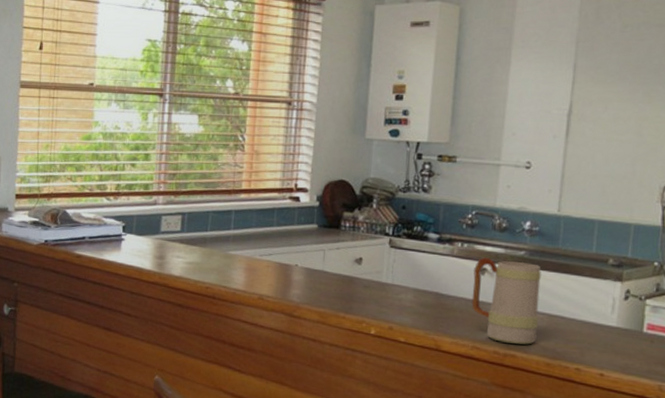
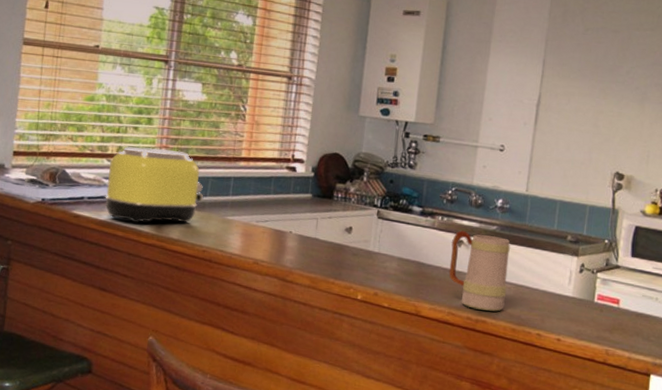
toaster: none [105,184,205,262] -> present [104,146,204,224]

